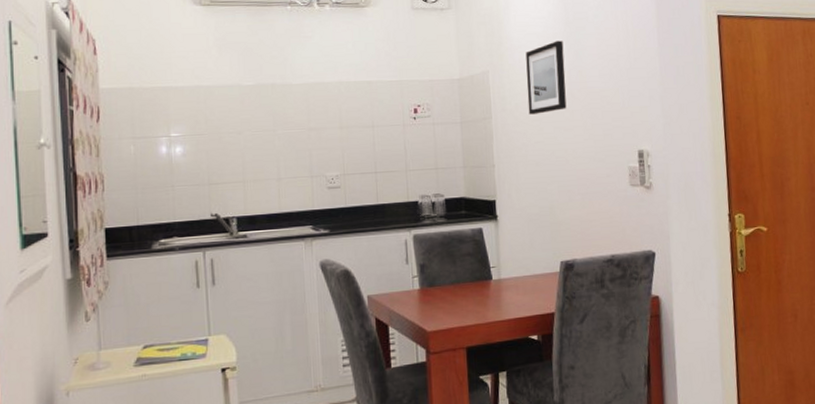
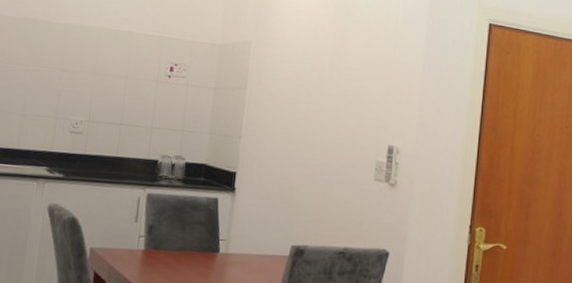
wall art: present [525,40,567,115] -> none [284,22,331,93]

